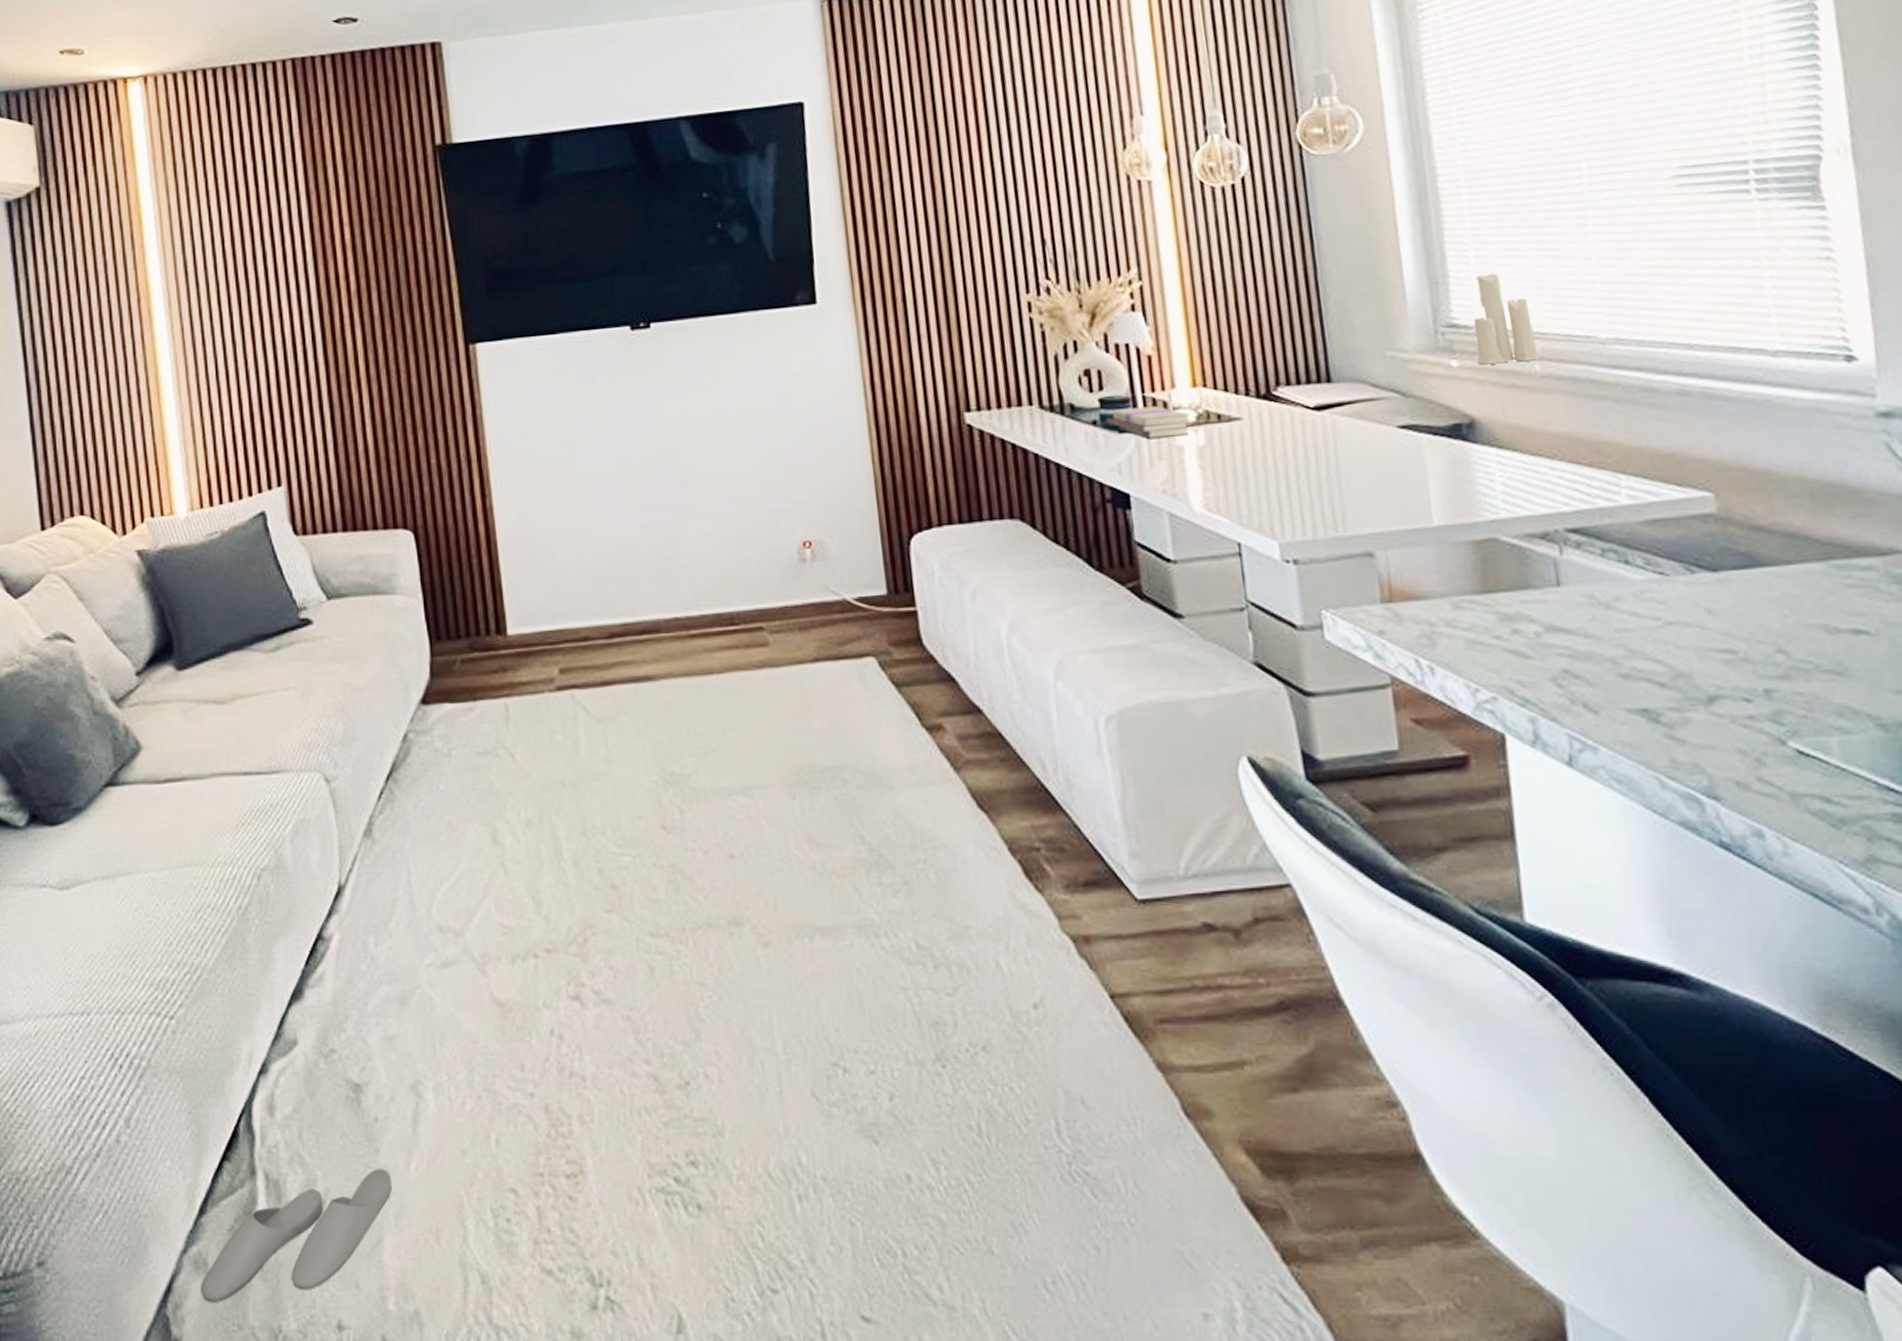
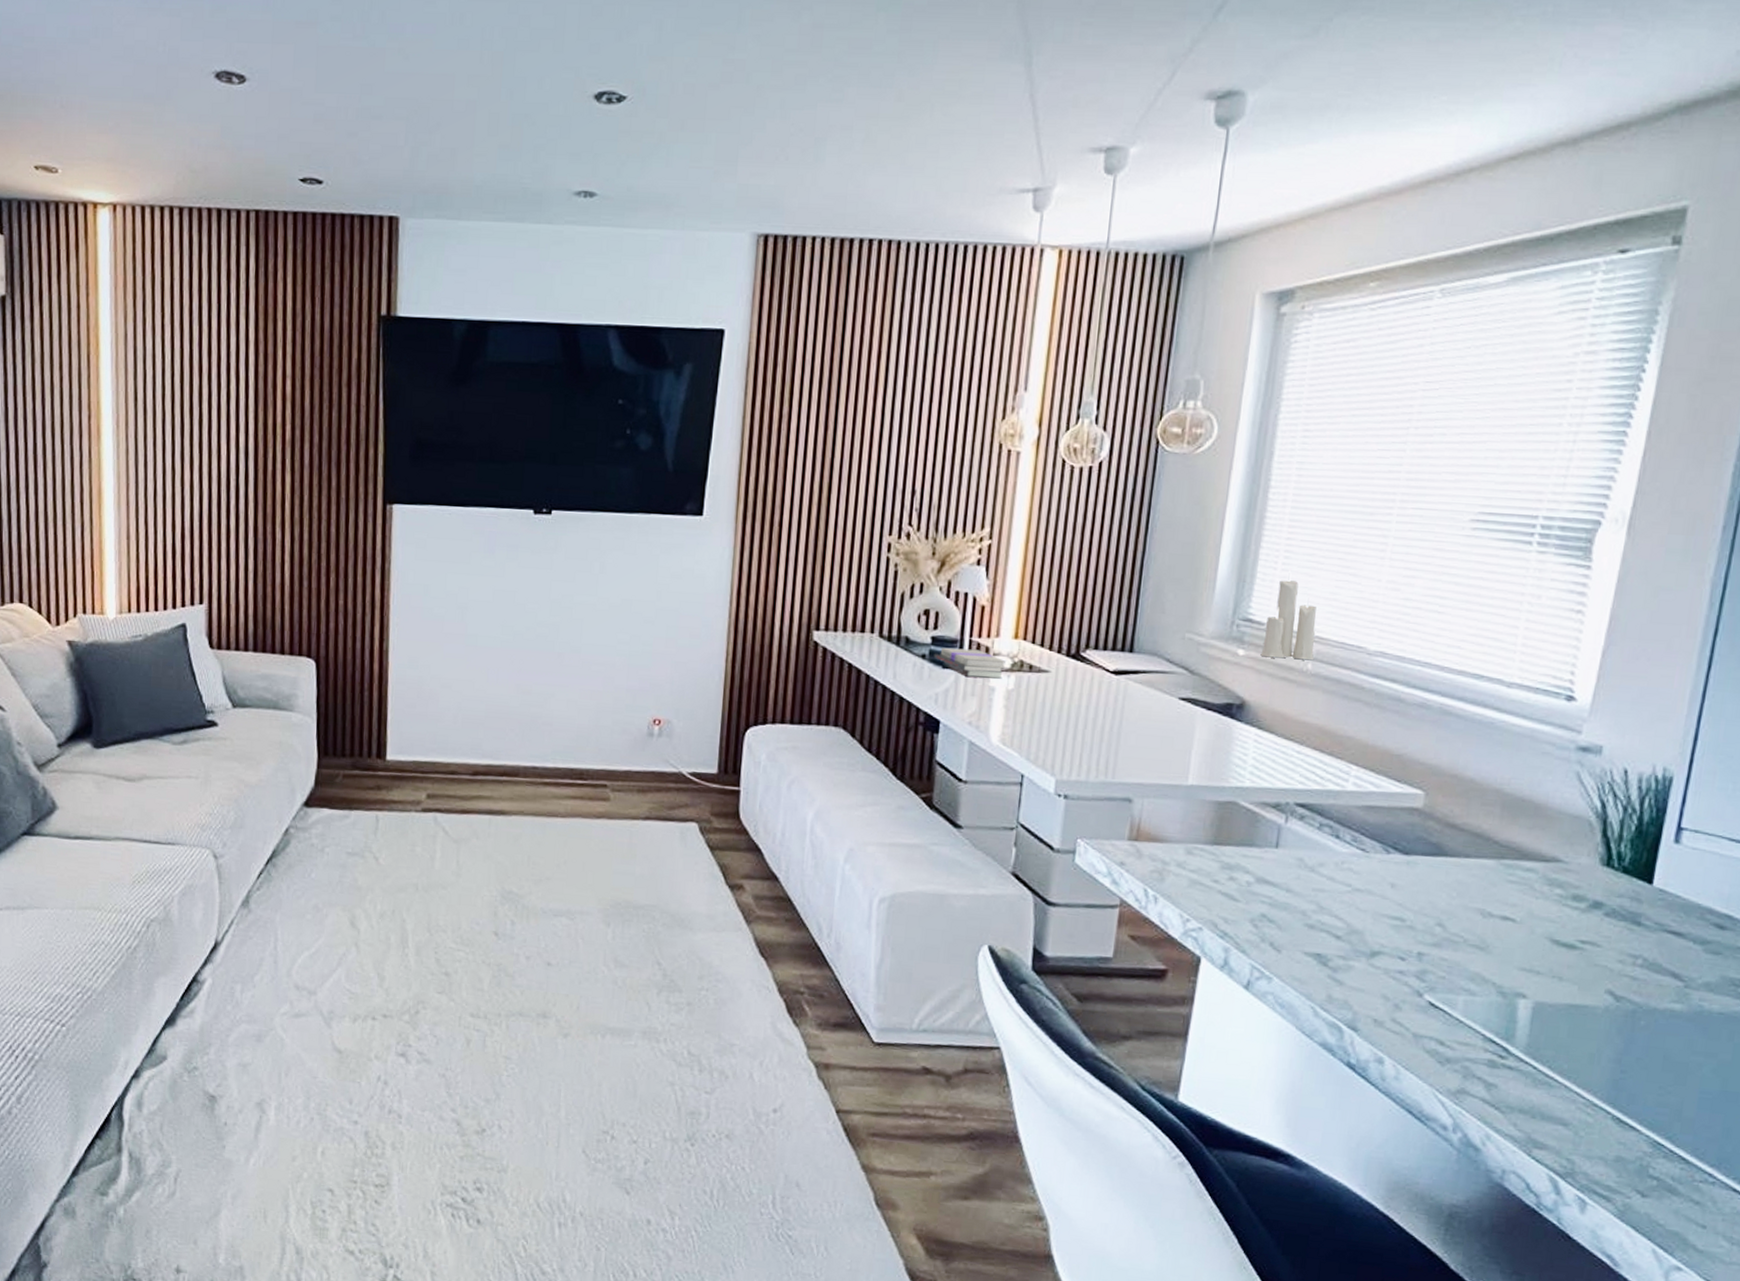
slippers: present [200,1169,392,1302] -> none [67,1160,232,1241]

